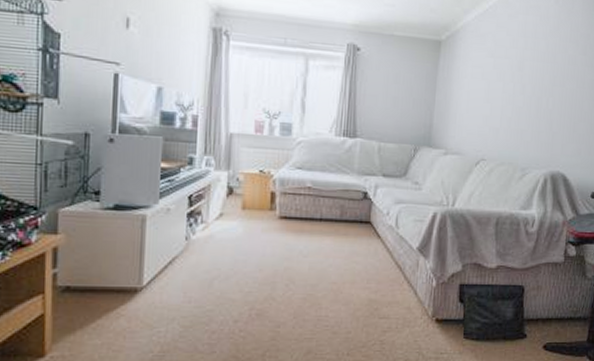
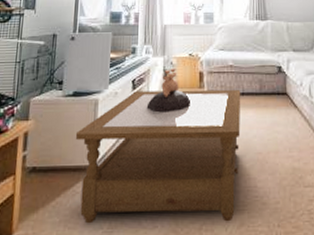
coffee table: none [118,209,319,349] -> present [75,89,241,224]
decorative bowl: none [206,184,260,235] -> present [146,67,191,113]

